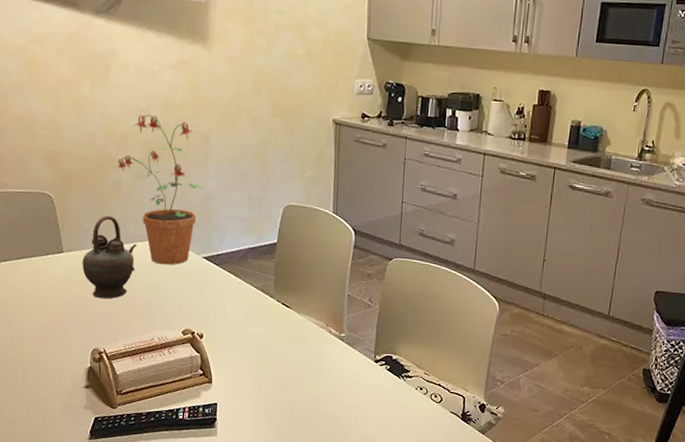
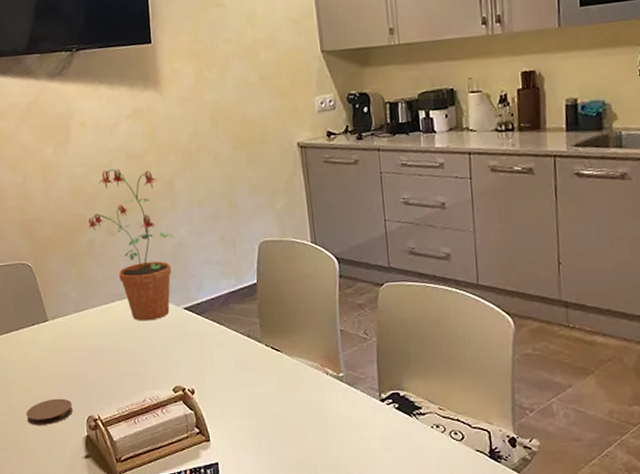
coaster: none [29,328,78,353] -> present [26,398,73,425]
teapot: present [82,215,137,299] -> none [66,277,119,364]

